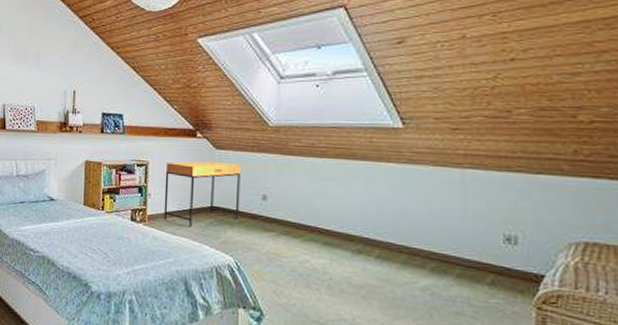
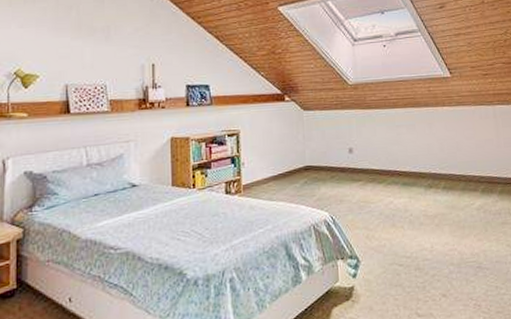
desk: present [163,161,241,228] -> none [257,122,330,191]

